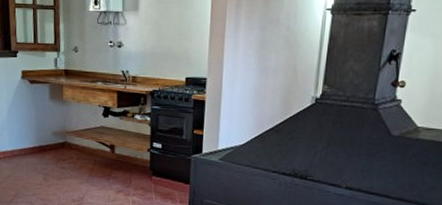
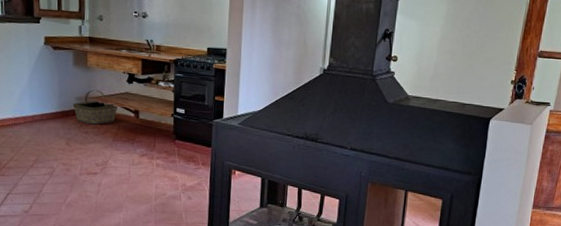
basket: none [49,124,94,160] -> present [72,89,119,125]

